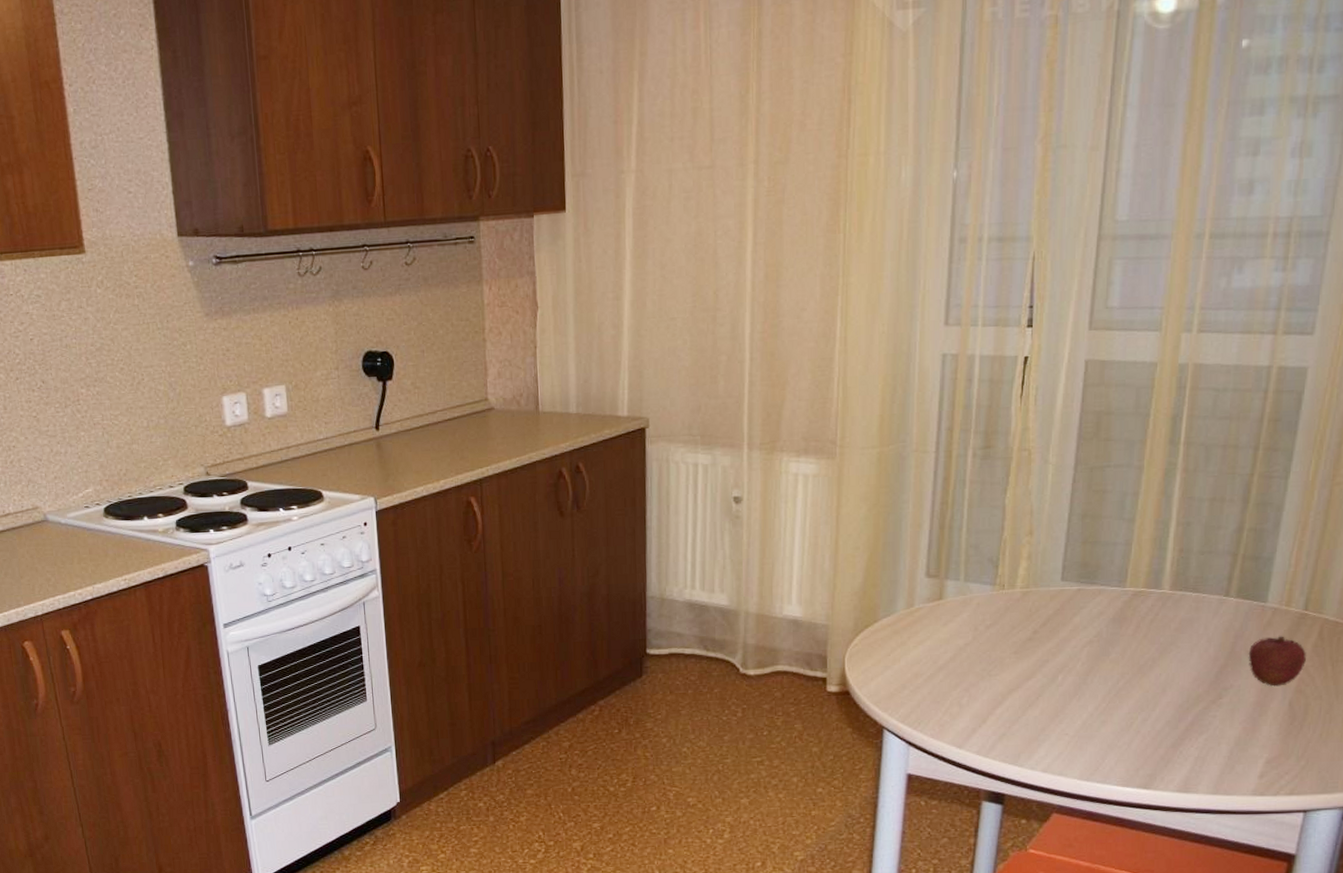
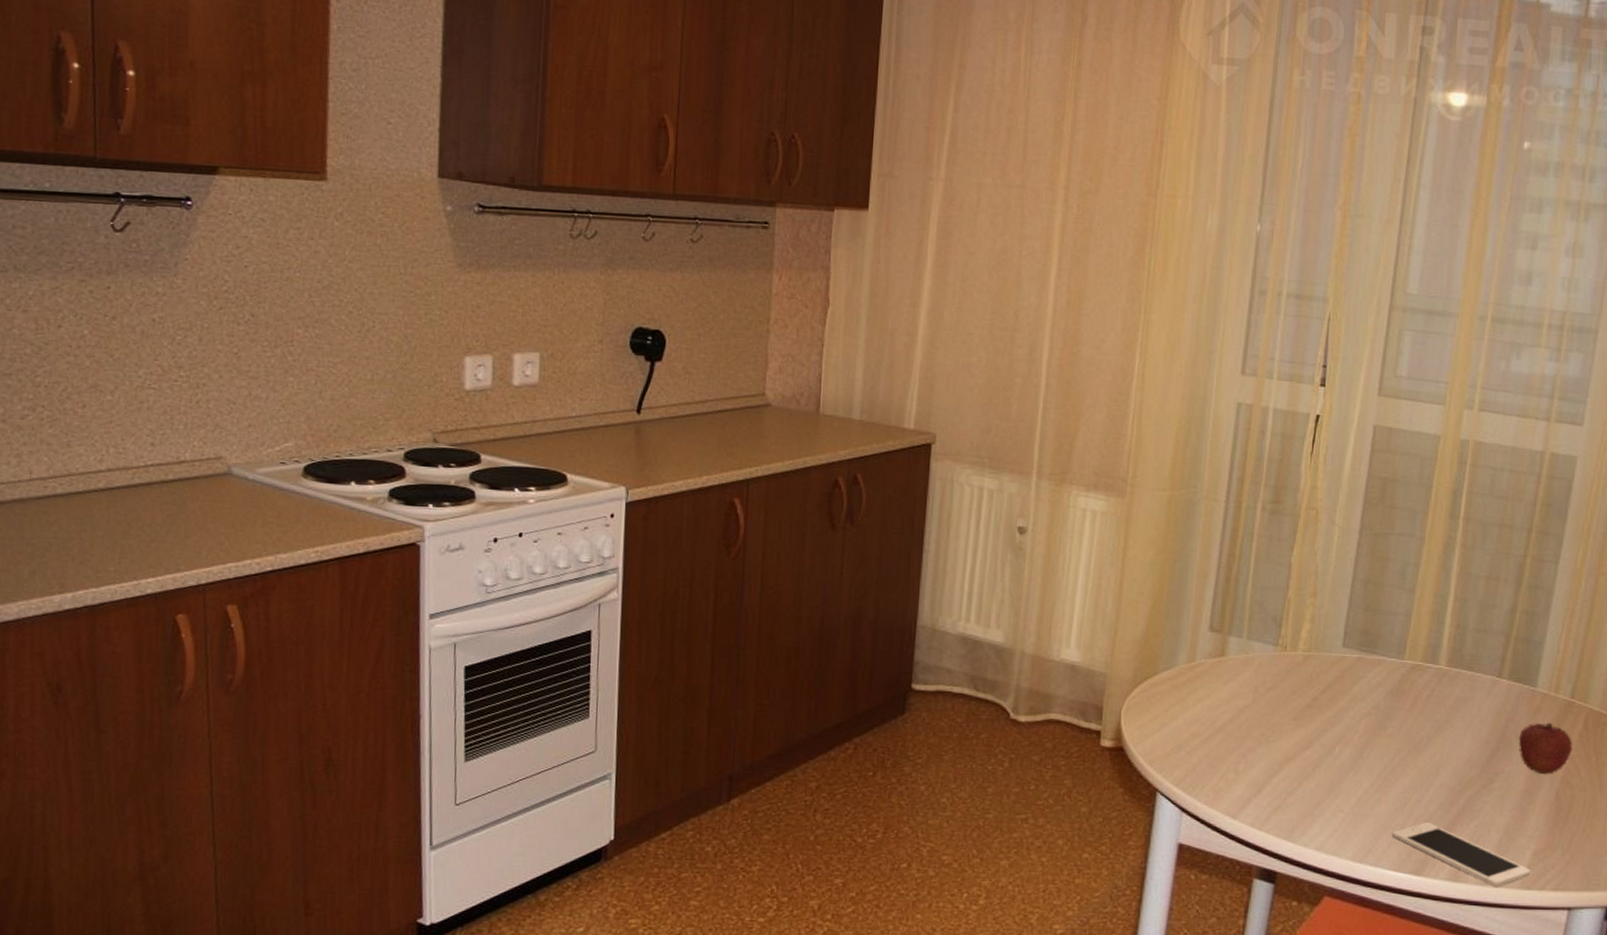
cell phone: none [1120,739,1264,794] -> present [1393,822,1531,886]

